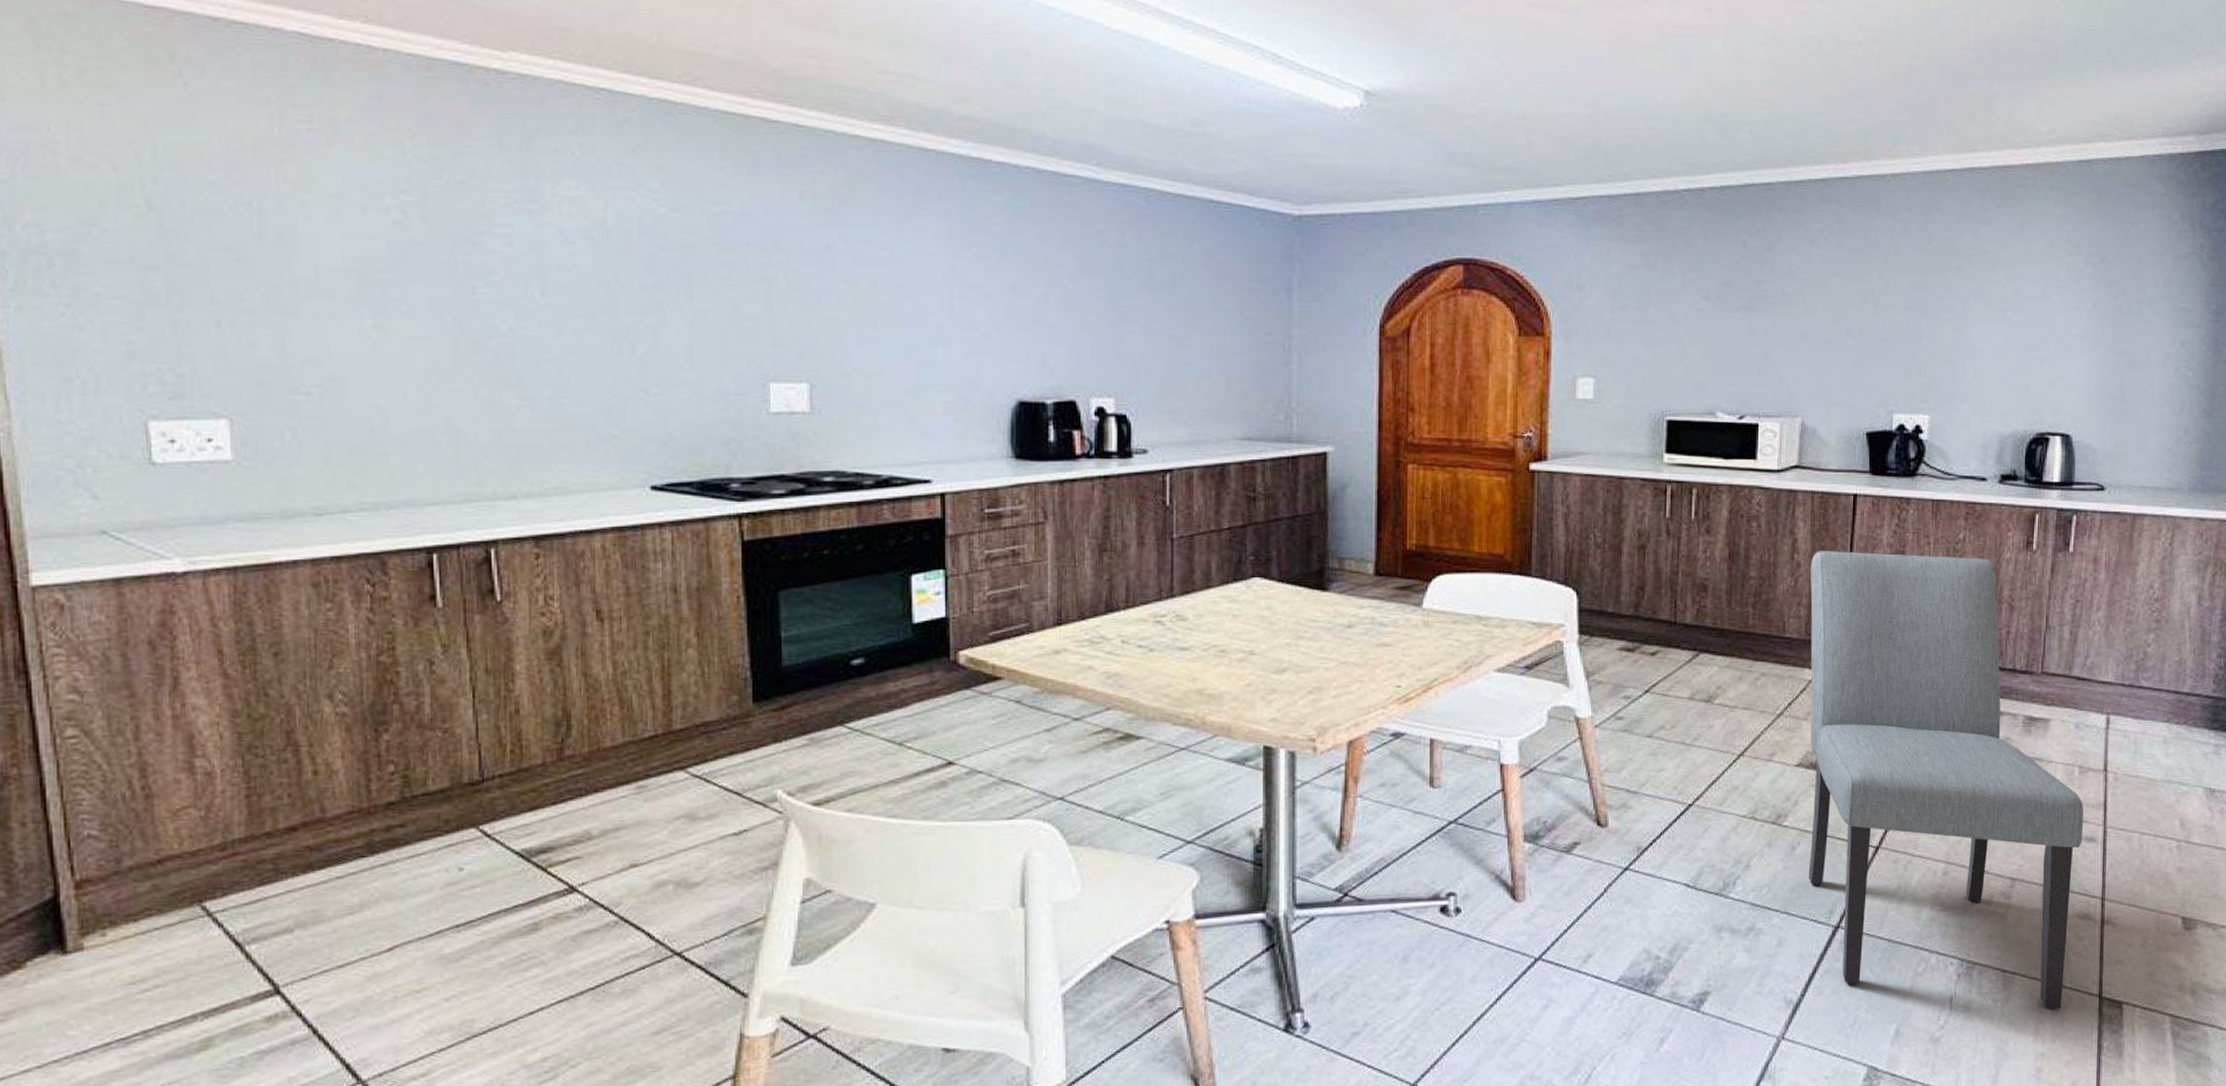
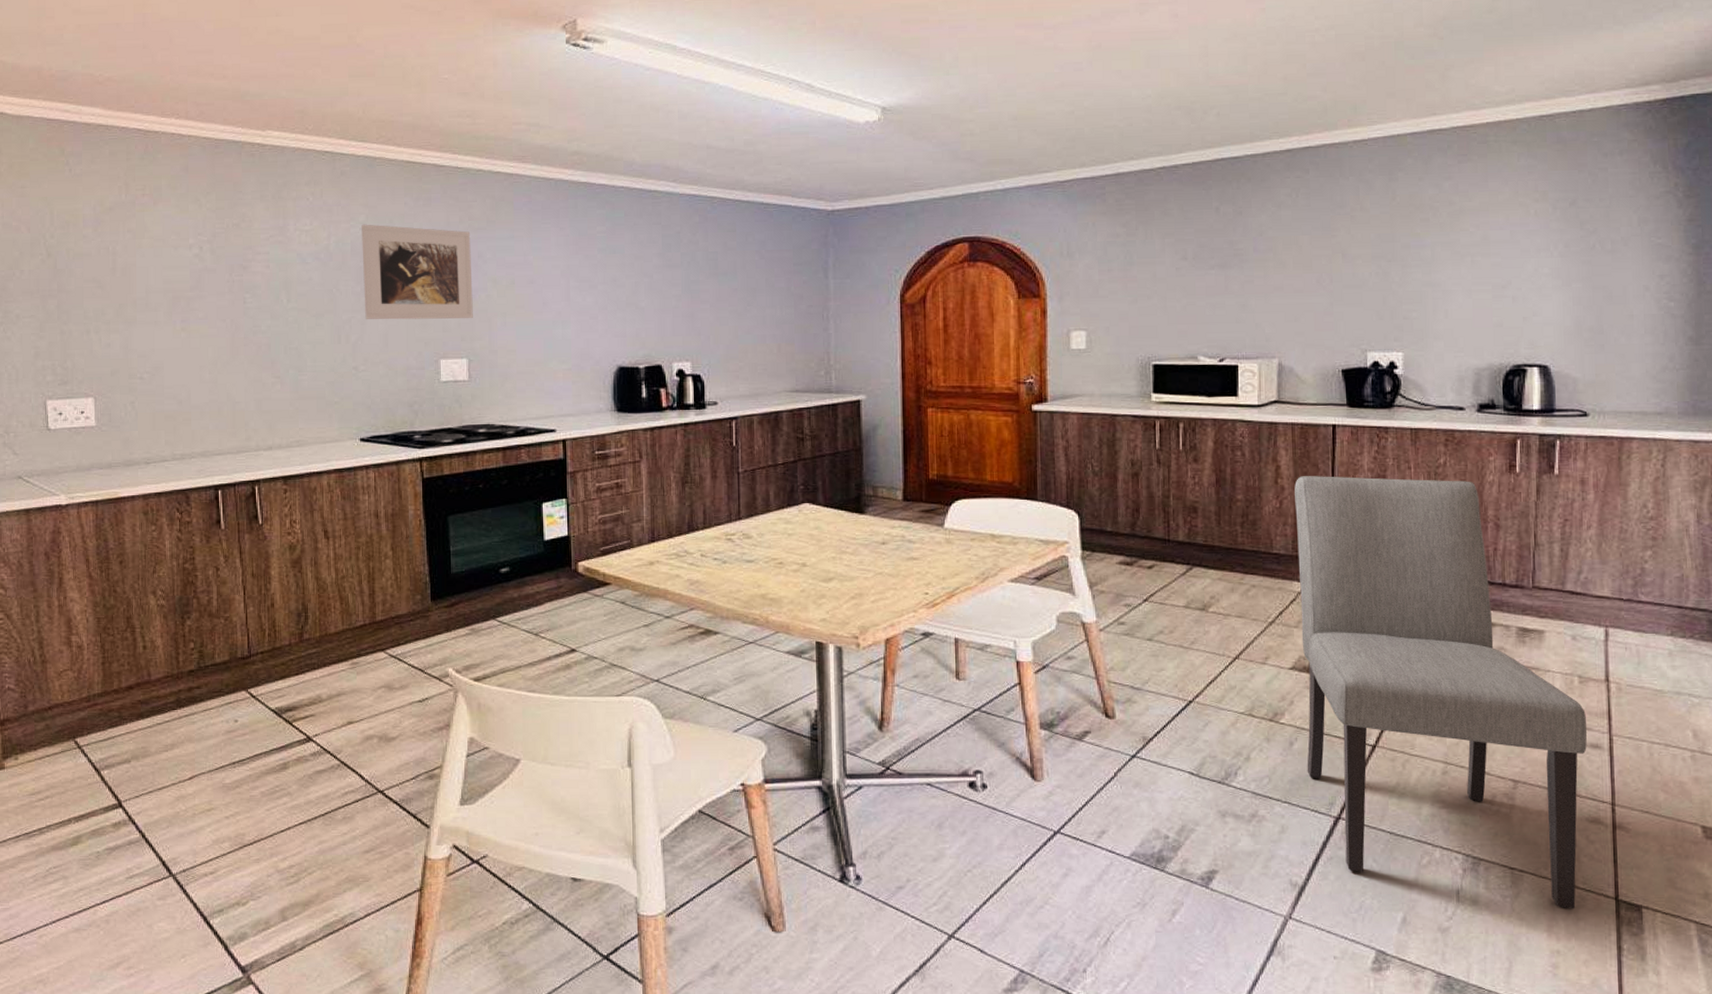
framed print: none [655,193,818,331] -> present [362,224,473,320]

